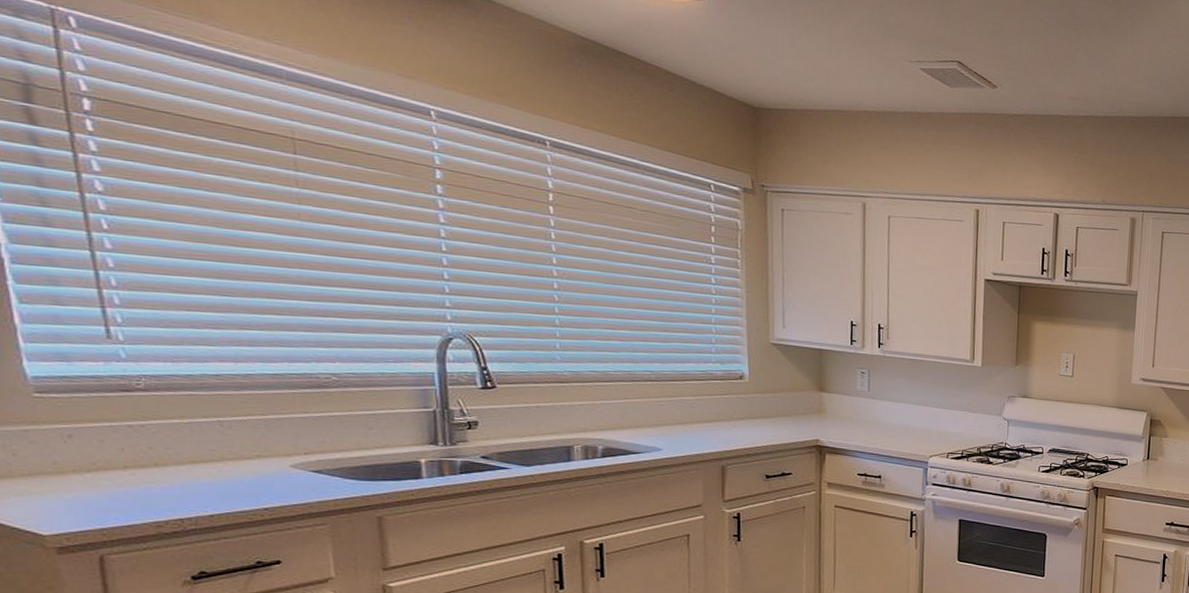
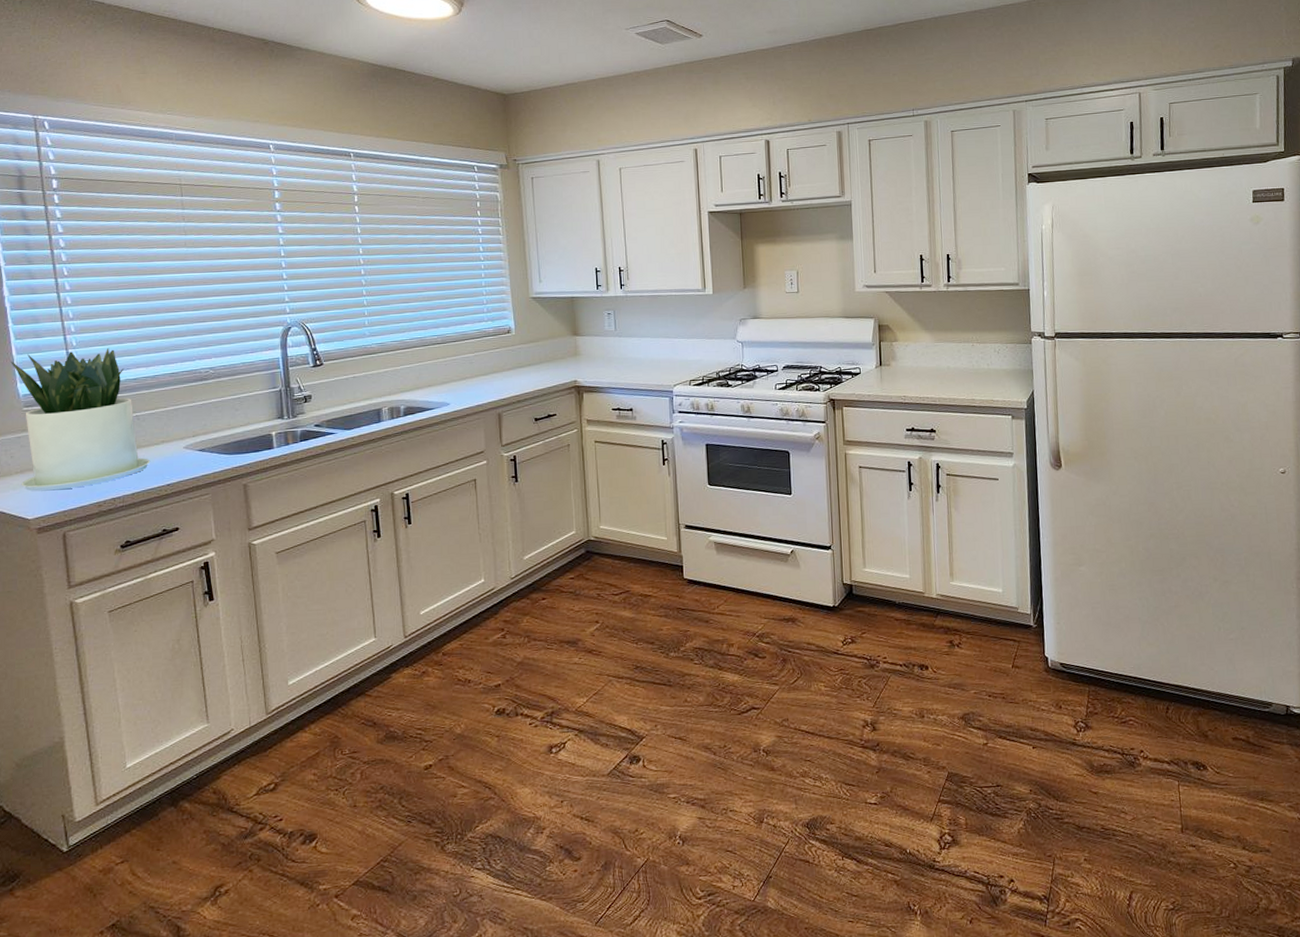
planter: none [11,324,240,503] -> present [11,347,151,492]

